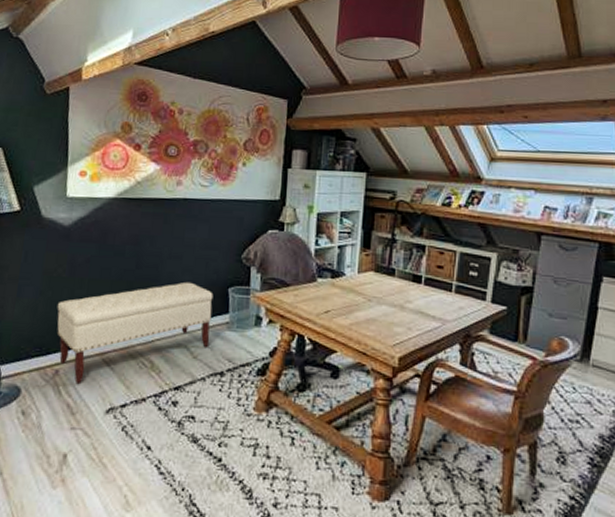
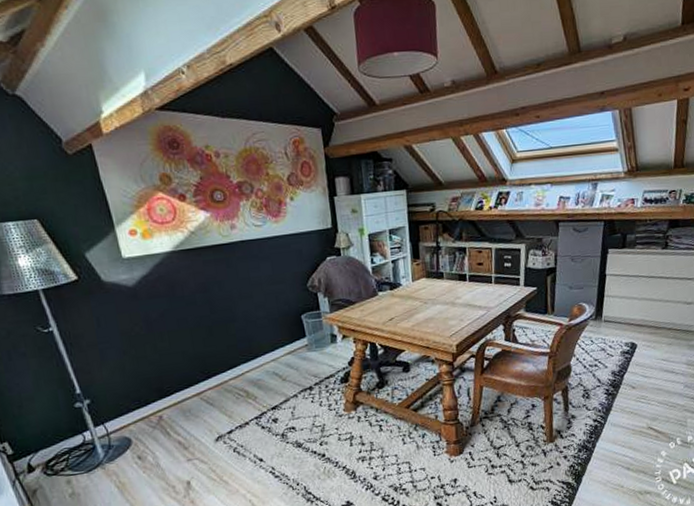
bench: present [57,281,214,383] -> none [143,316,295,423]

